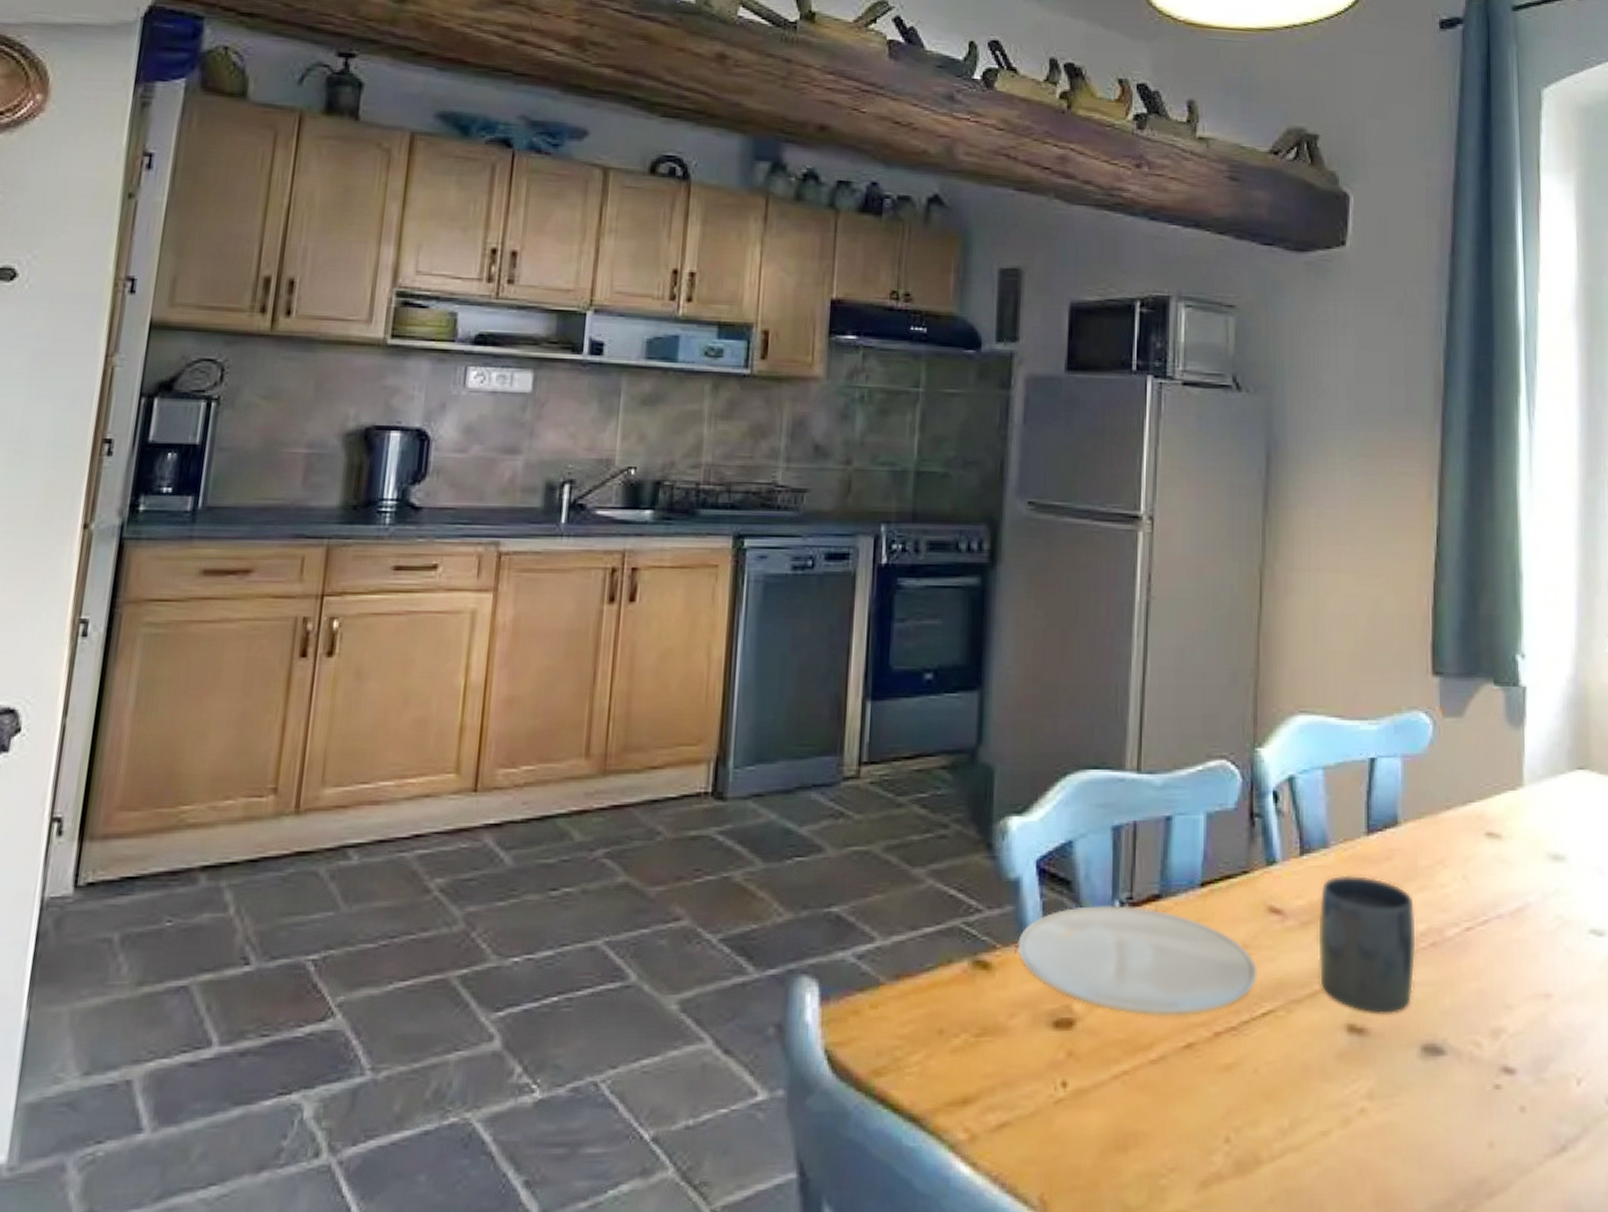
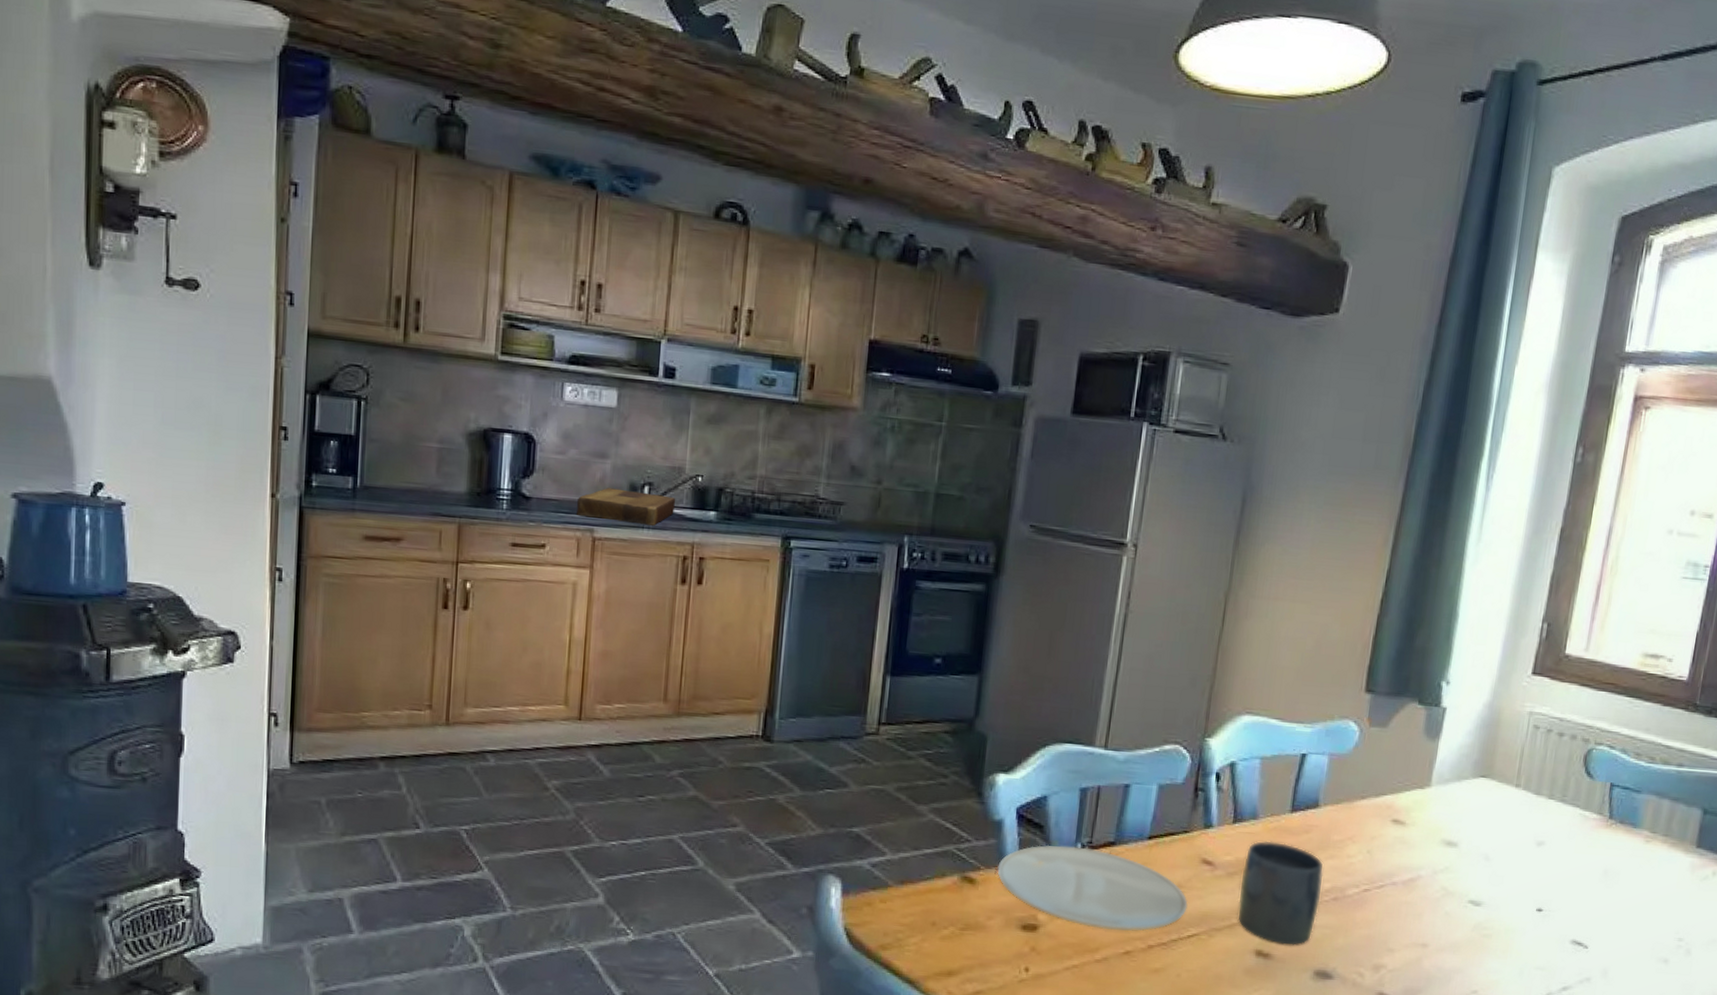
cutting board: none [477,489,603,534] -> present [575,488,676,527]

